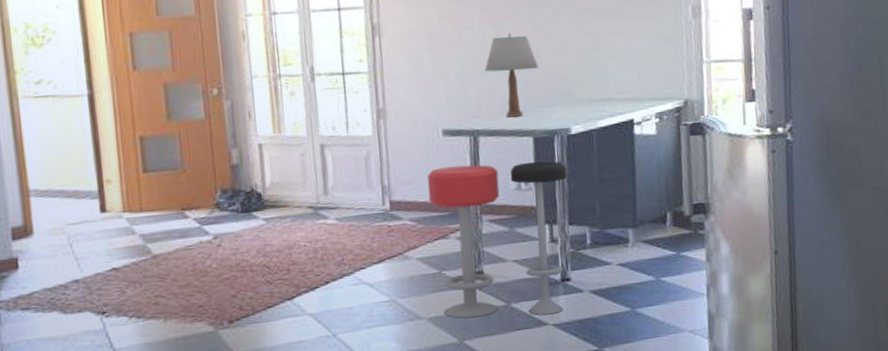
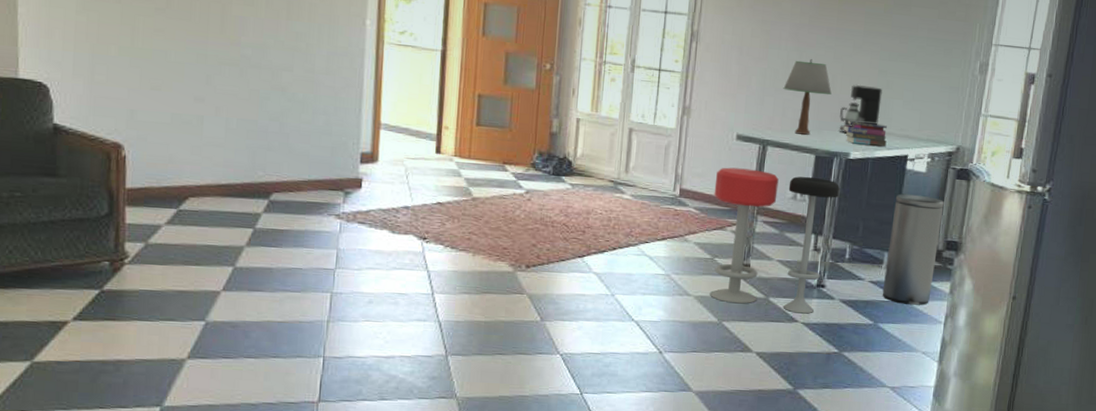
coffee maker: none [551,51,596,107] -> present [839,85,882,133]
books: none [558,90,609,118] -> present [843,120,887,147]
pedal bin: none [628,159,687,283] -> present [882,193,944,305]

